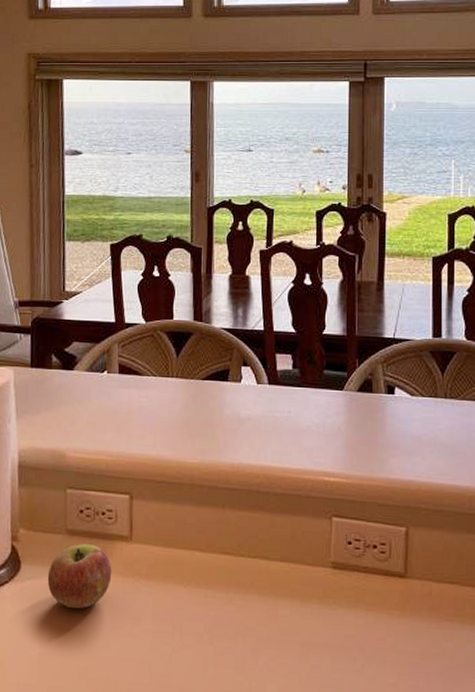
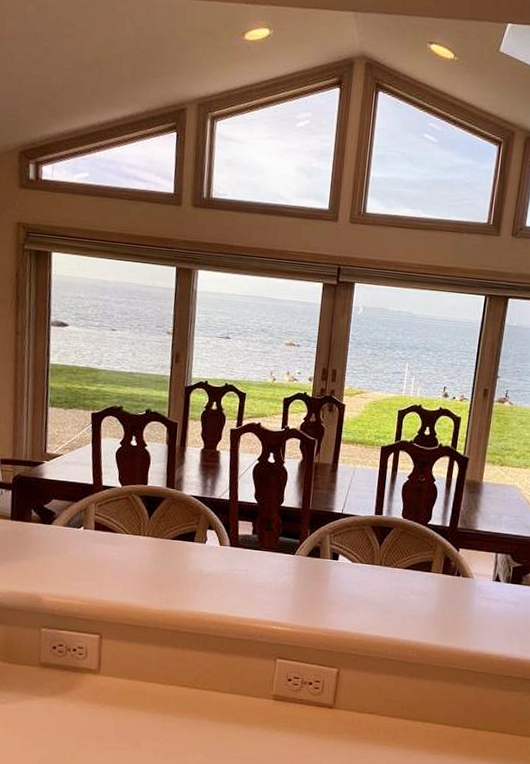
apple: present [47,544,112,609] -> none [20,675,81,729]

